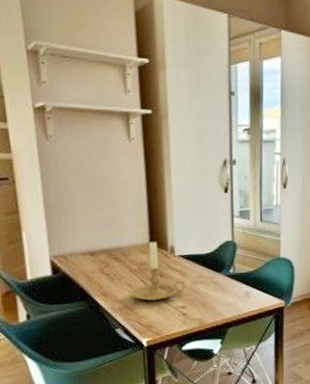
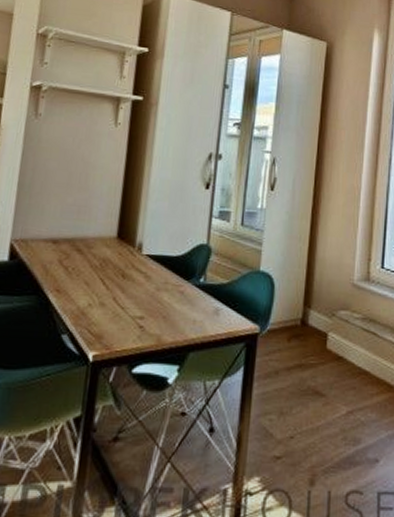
candle holder: present [129,240,186,301] -> none [85,233,149,305]

